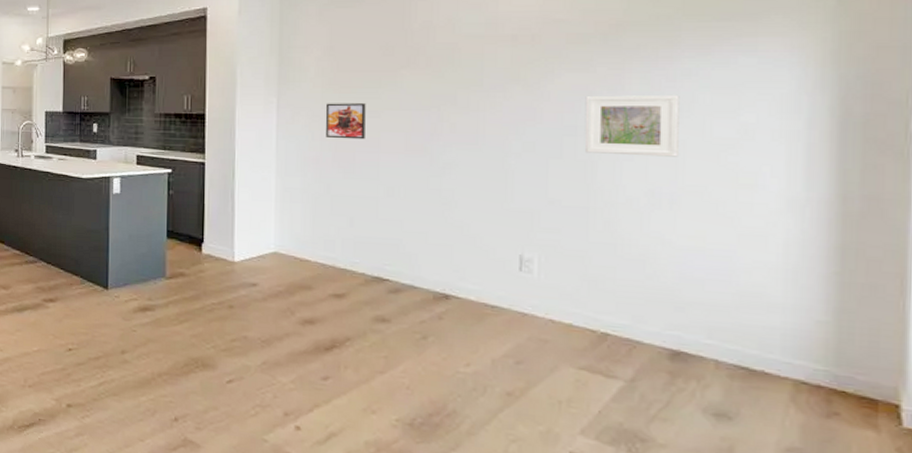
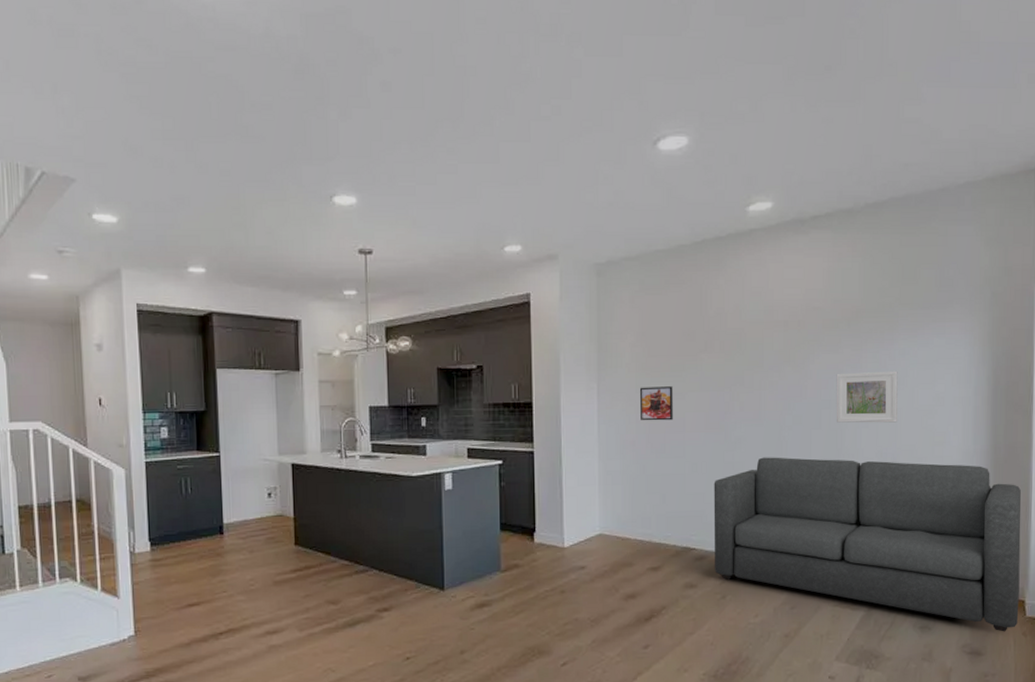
sofa: none [413,186,893,442] -> present [714,457,1021,632]

